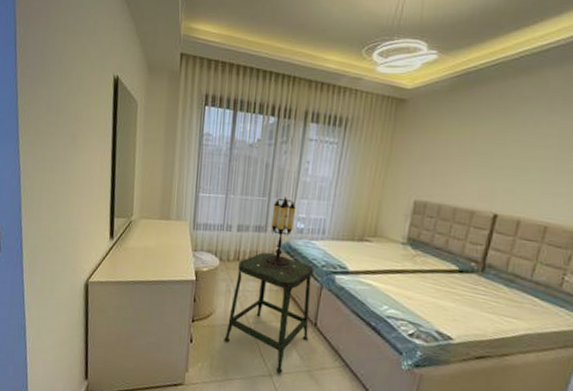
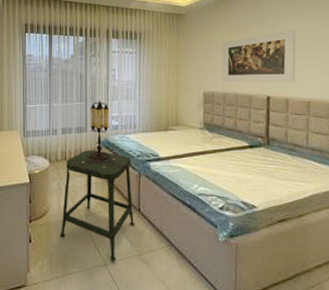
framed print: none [440,133,552,200] -> present [221,30,297,83]

